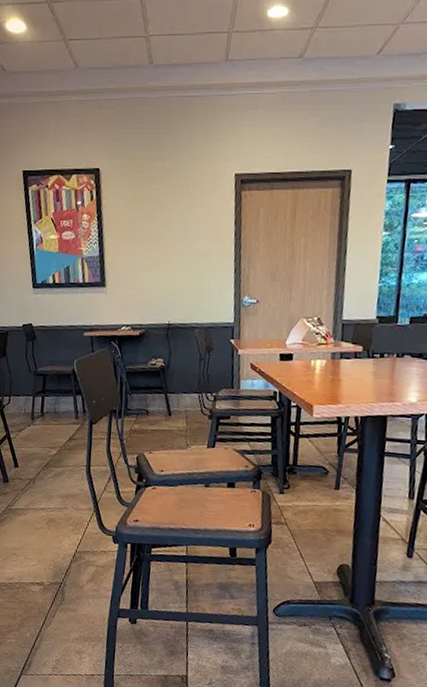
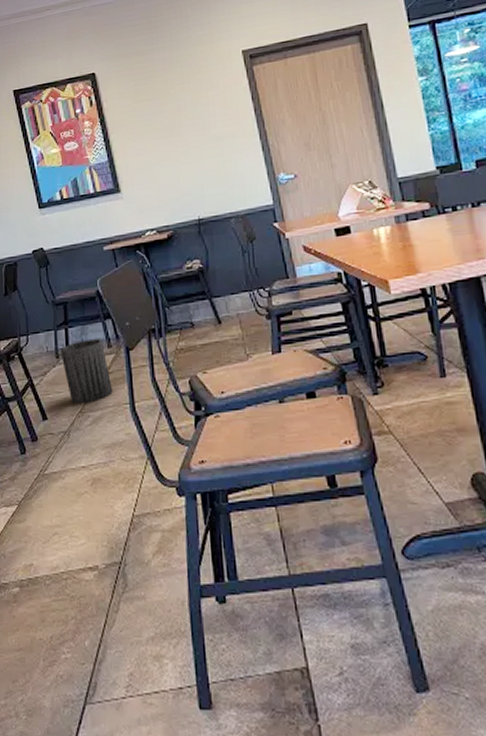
trash can: none [35,409,75,461] -> present [60,339,113,404]

